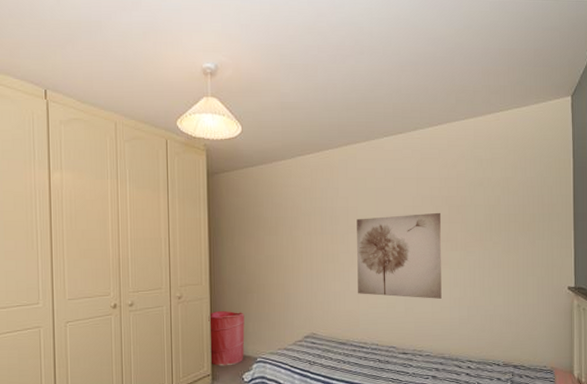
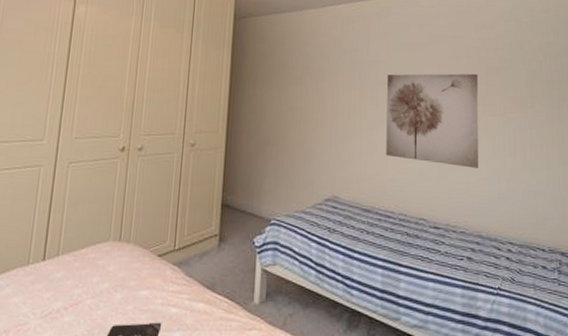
laundry hamper: present [208,311,245,366] -> none [220,163,261,227]

